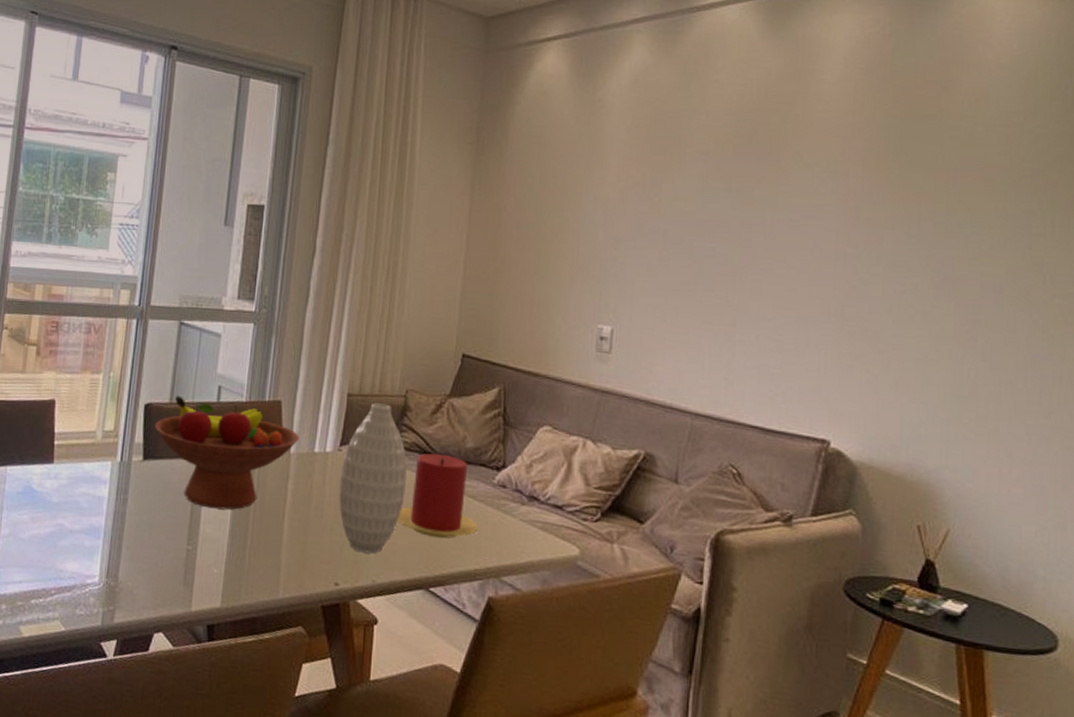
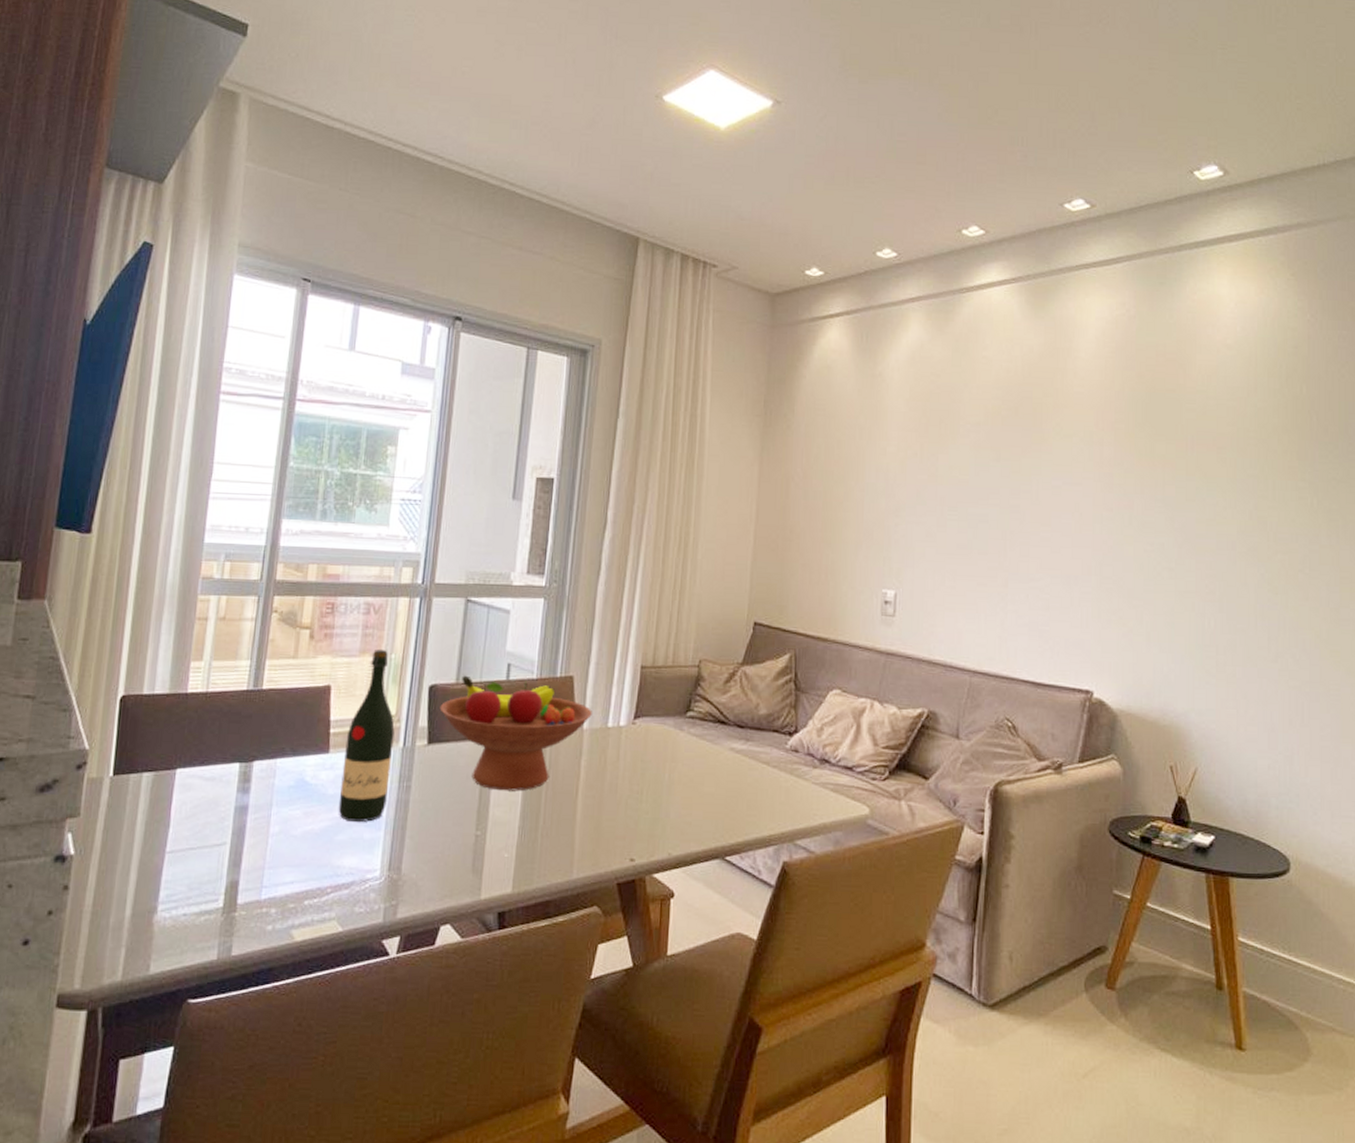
wine bottle: none [61,367,113,531] -> present [338,648,395,823]
vase: present [339,403,407,554] -> none [633,674,701,826]
candle: present [397,453,479,539] -> none [692,721,773,806]

